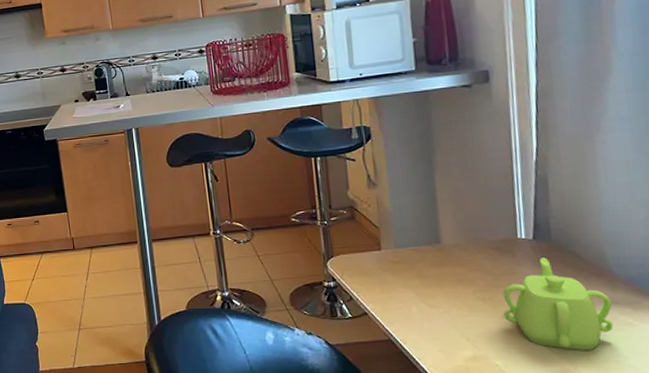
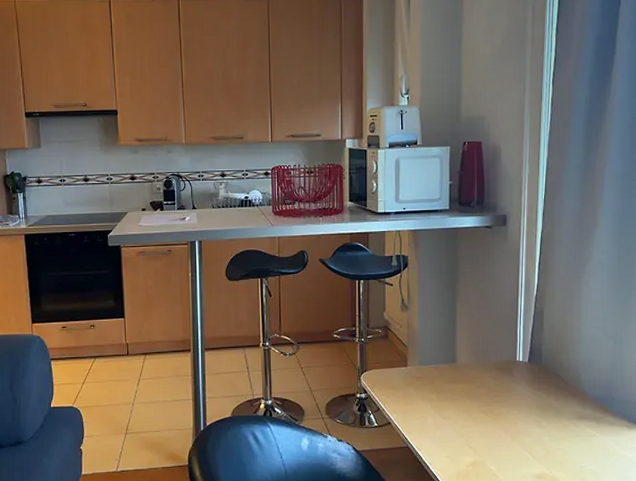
teapot: present [503,257,613,351] -> none [500,378,582,458]

